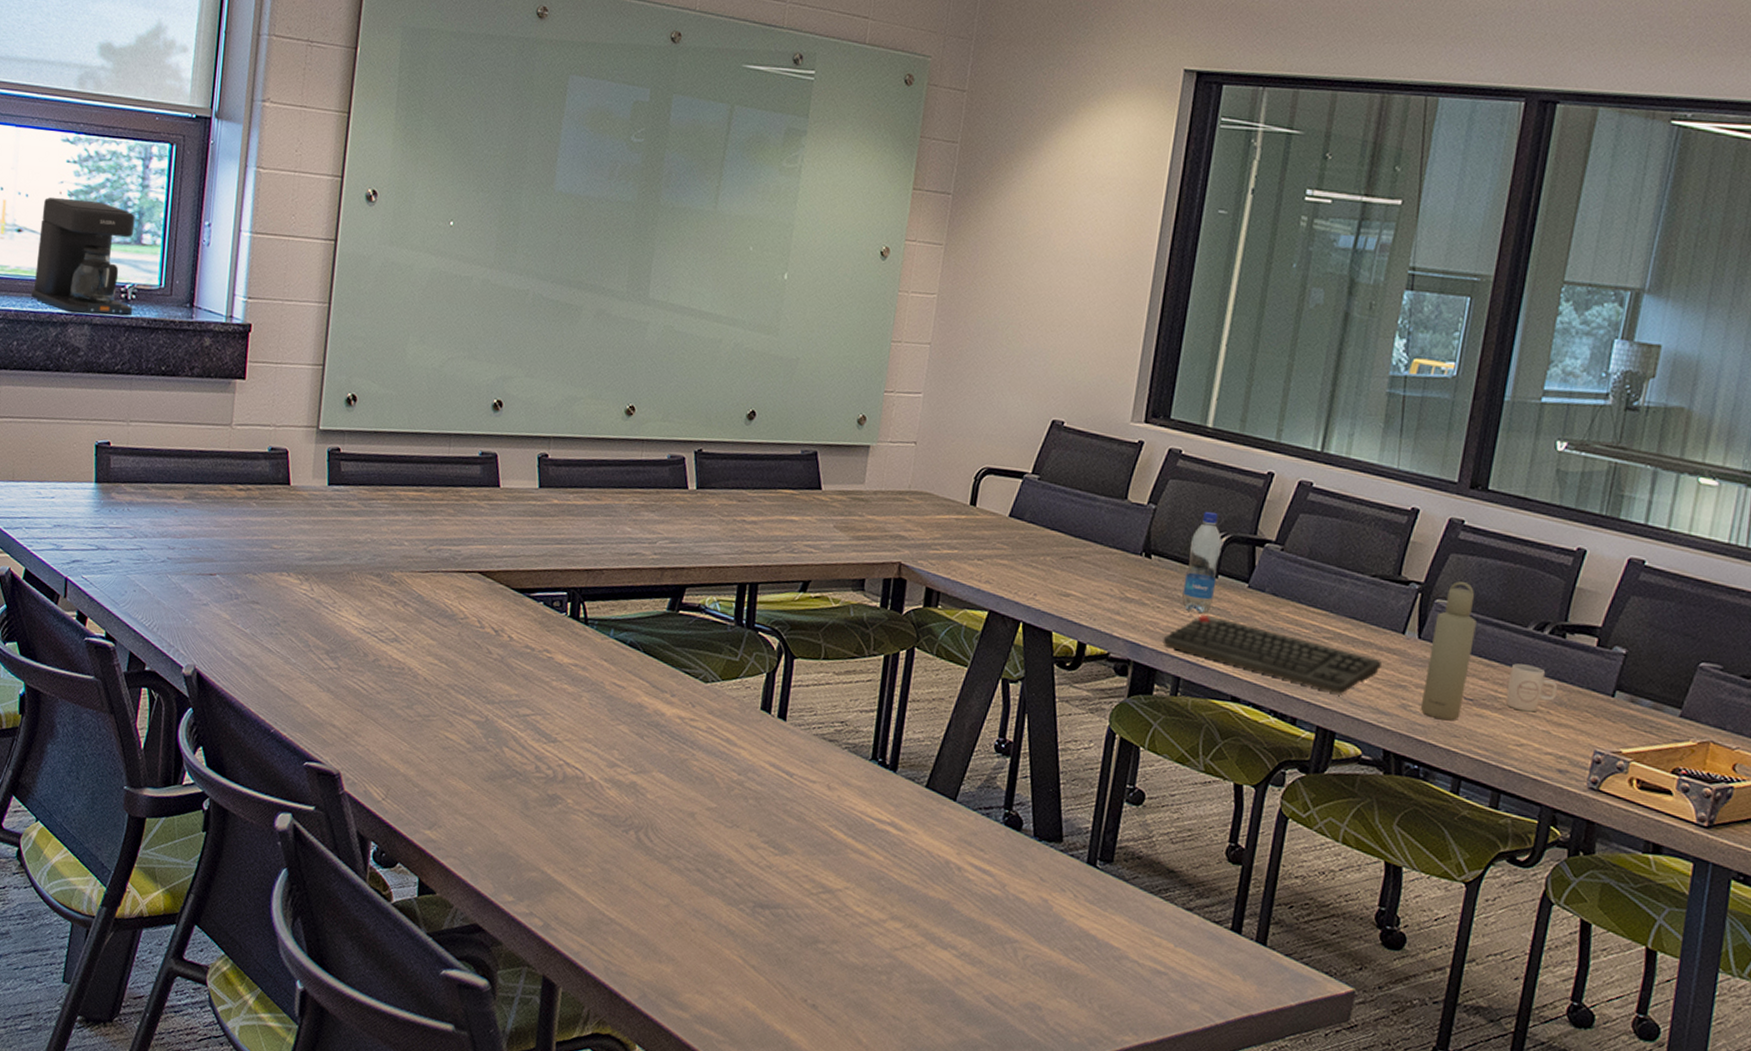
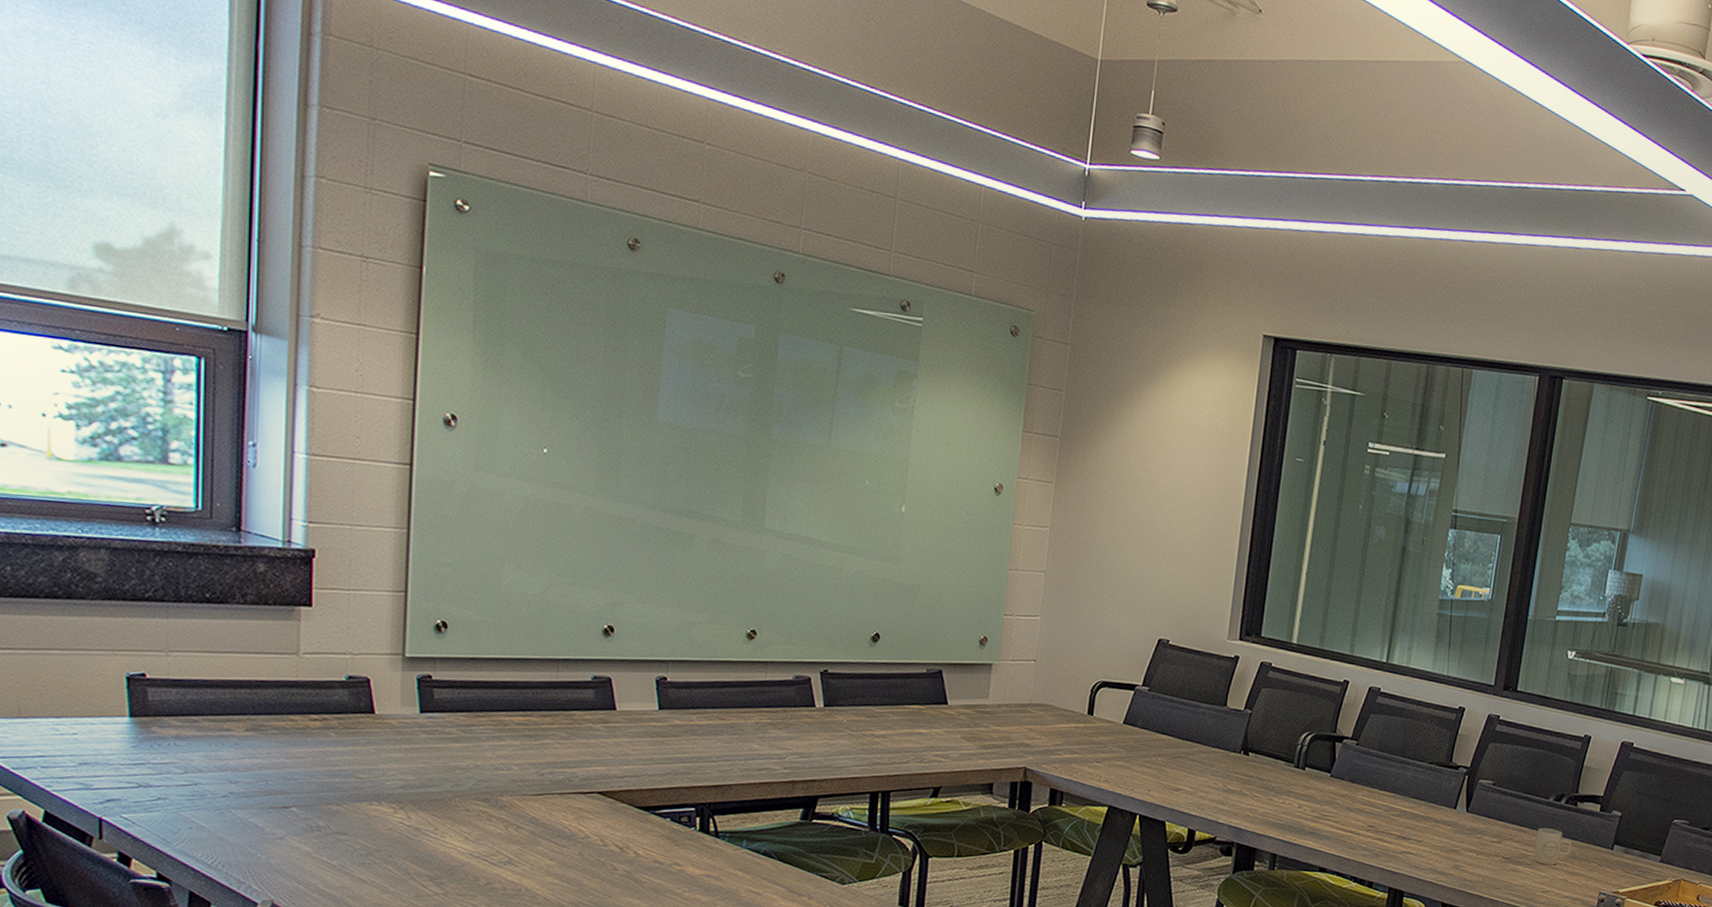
coffee maker: present [31,197,135,317] -> none [26,409,163,540]
computer keyboard: present [1162,614,1382,694] -> none [1261,800,1439,860]
bottle: present [1182,511,1222,614] -> none [1276,714,1308,800]
bottle: present [1420,581,1477,721] -> none [1469,765,1511,876]

